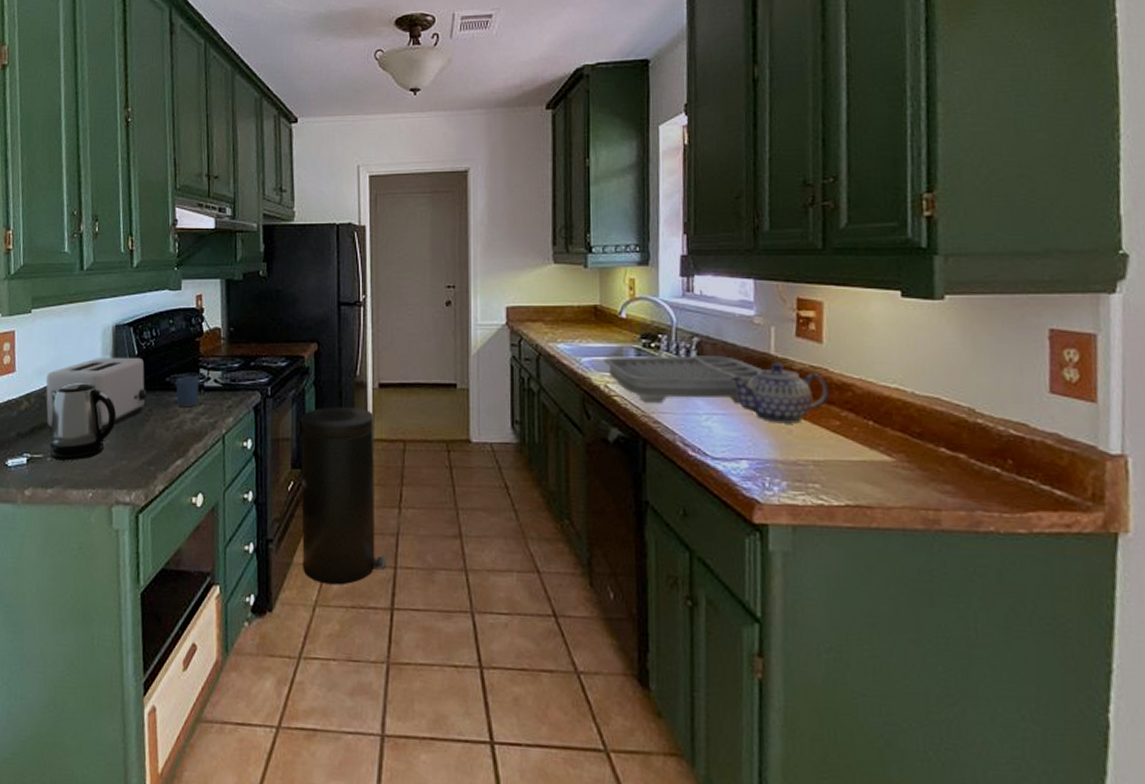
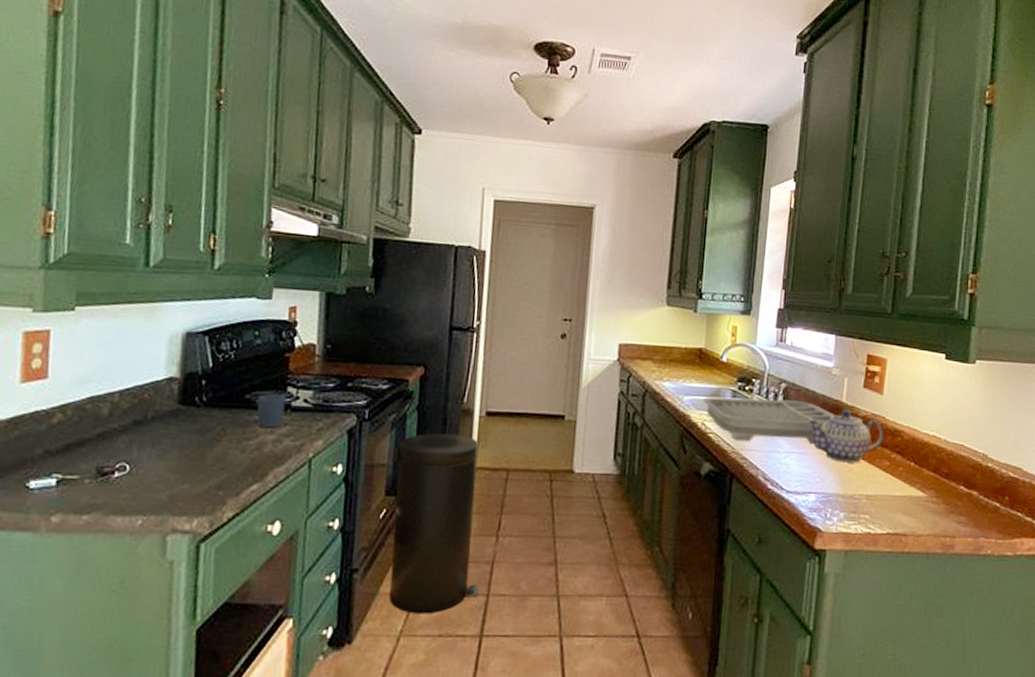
toaster: present [45,357,148,431] -> none [87,368,222,450]
kettle: present [50,383,117,461] -> none [89,395,181,484]

